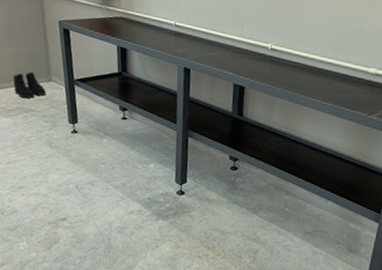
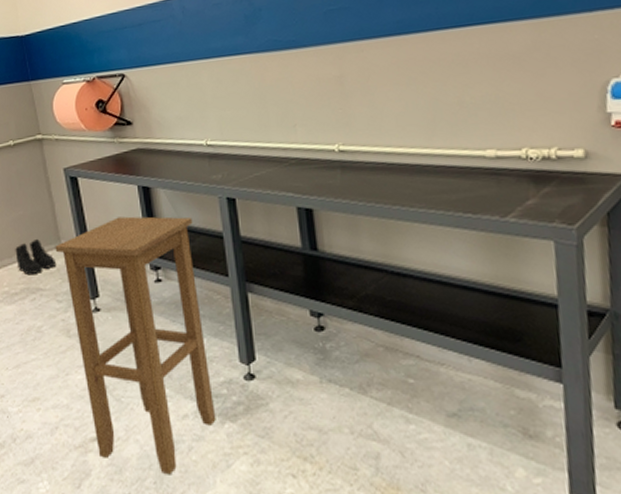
stool: none [46,67,156,248] -> present [55,216,216,475]

